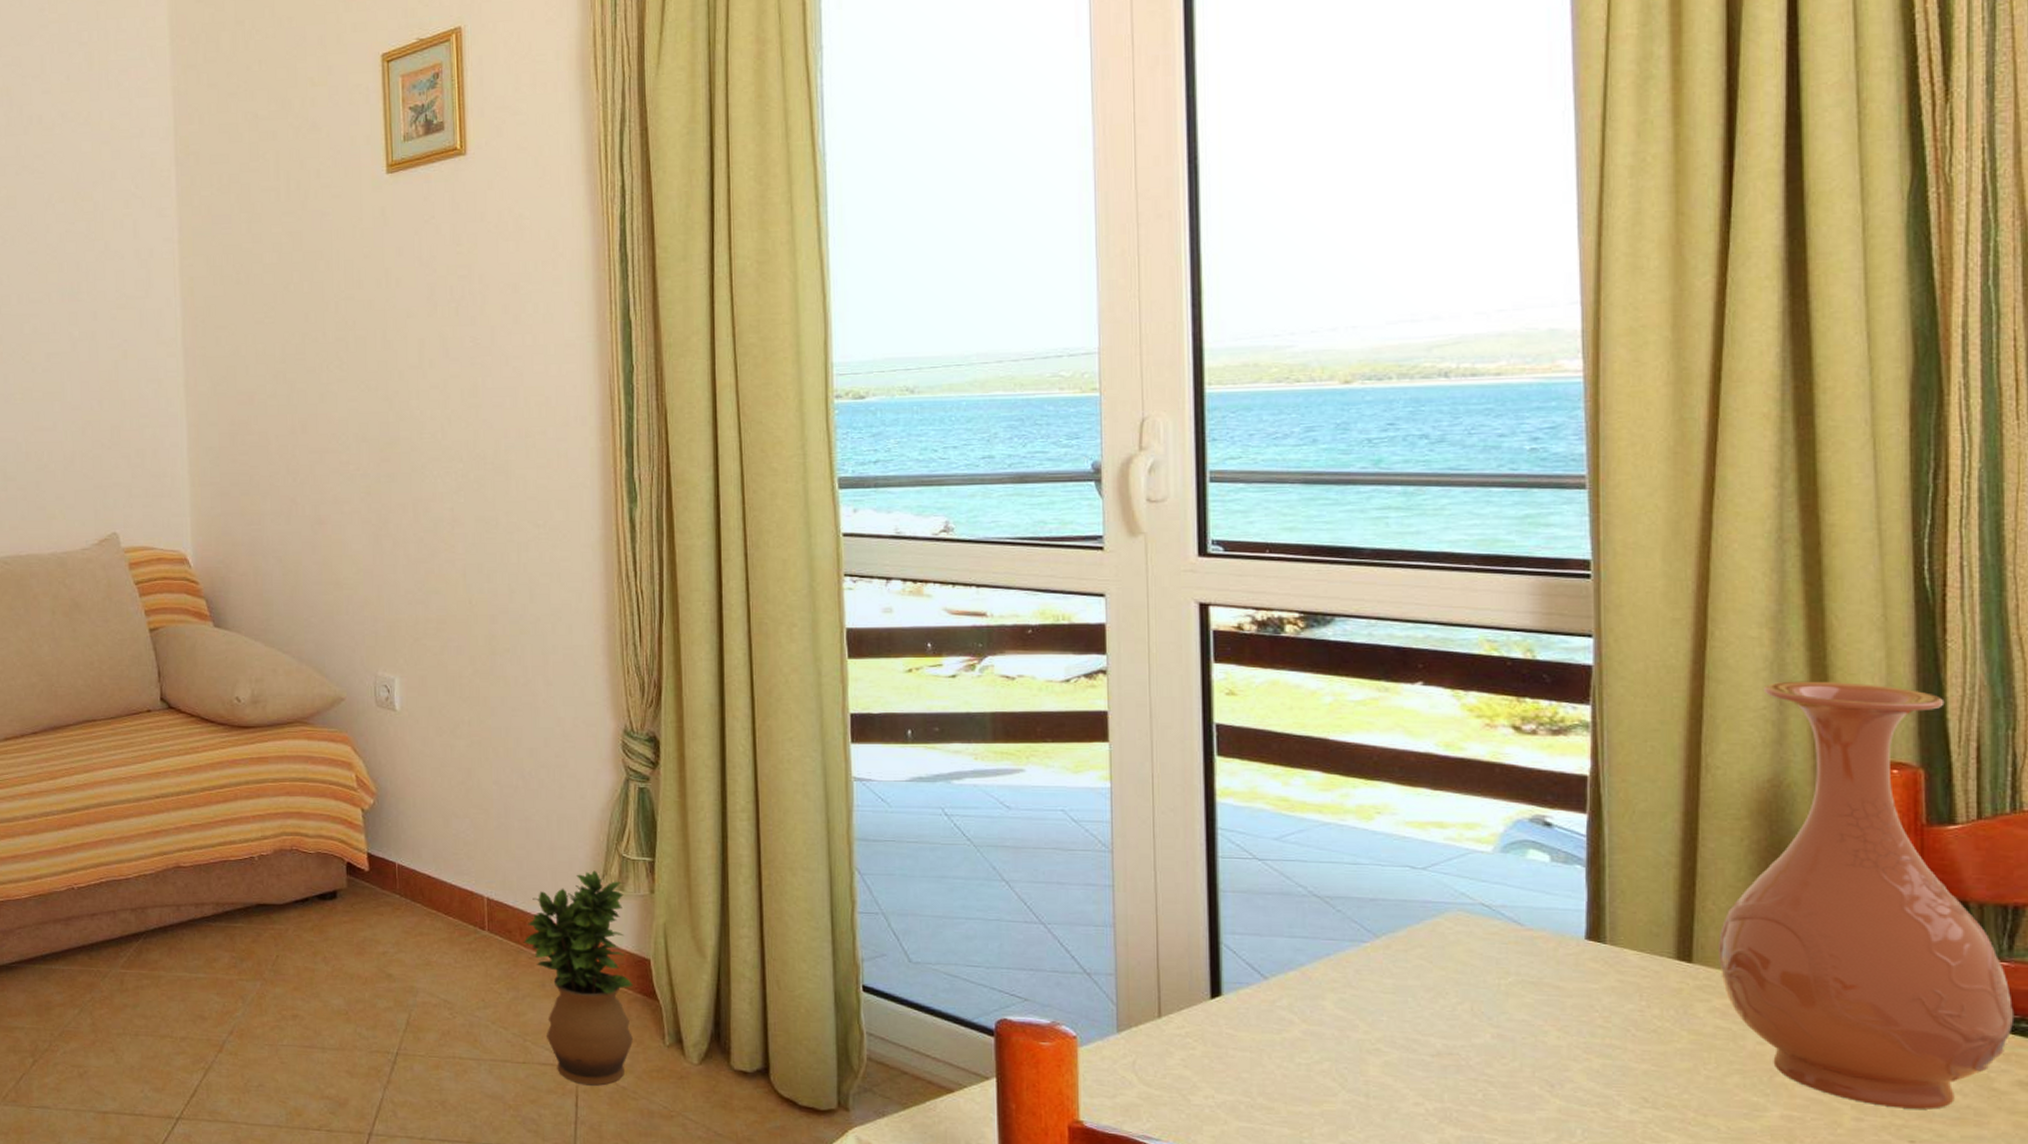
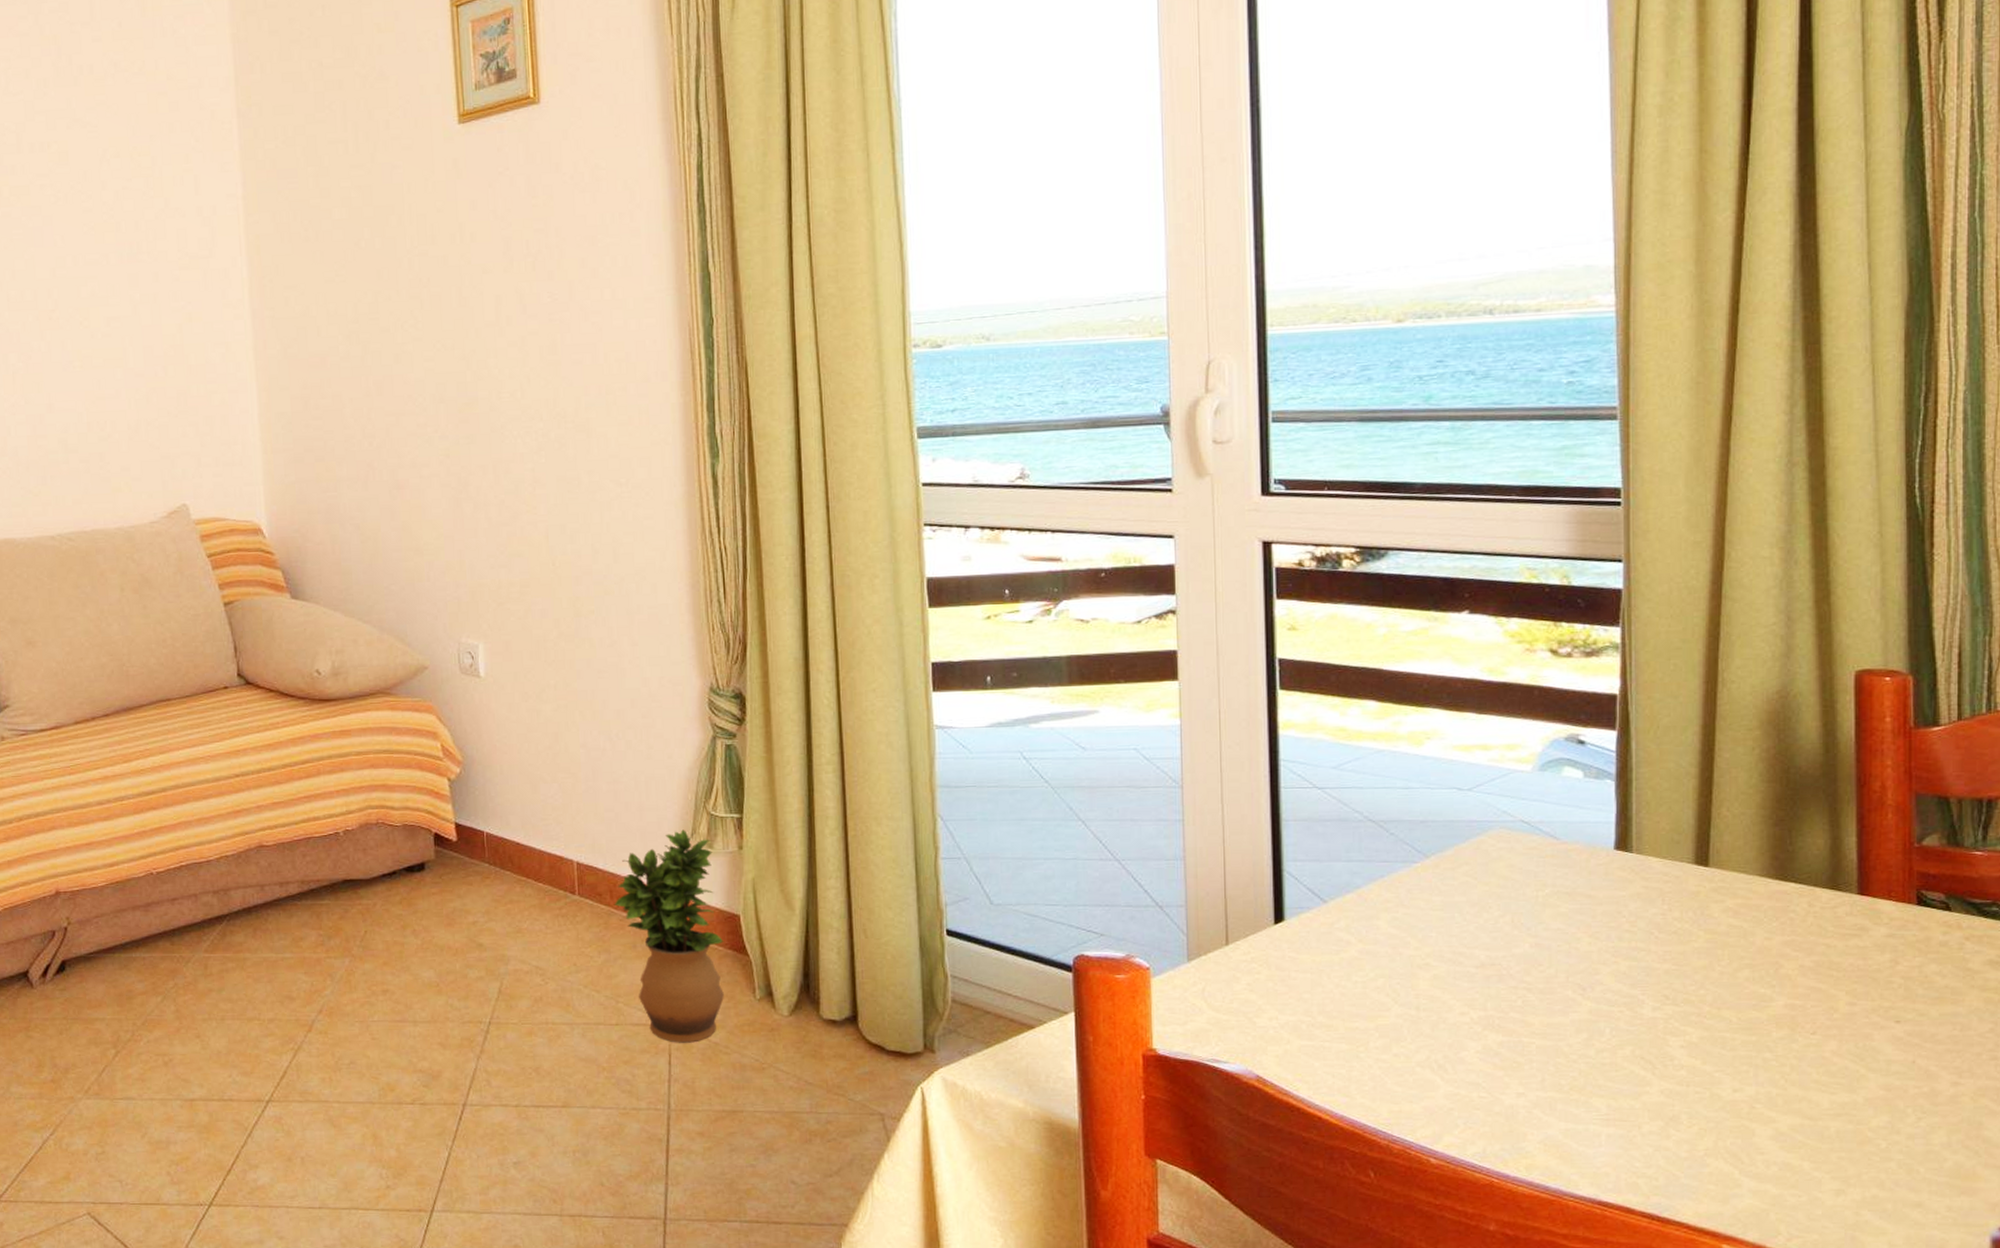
vase: present [1717,681,2015,1110] -> none [1731,596,1987,992]

